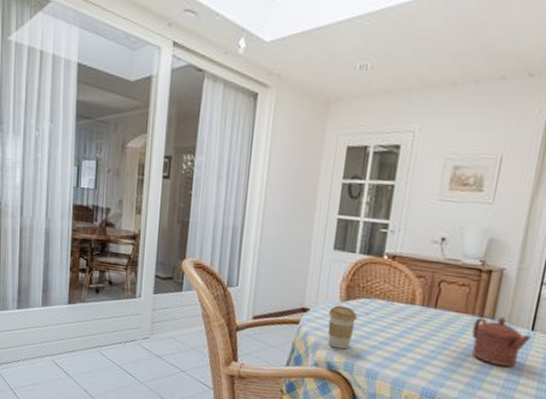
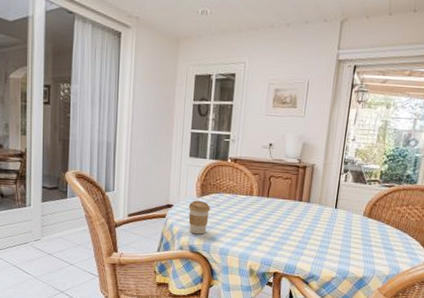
teapot: present [471,317,532,367] -> none [294,200,336,236]

